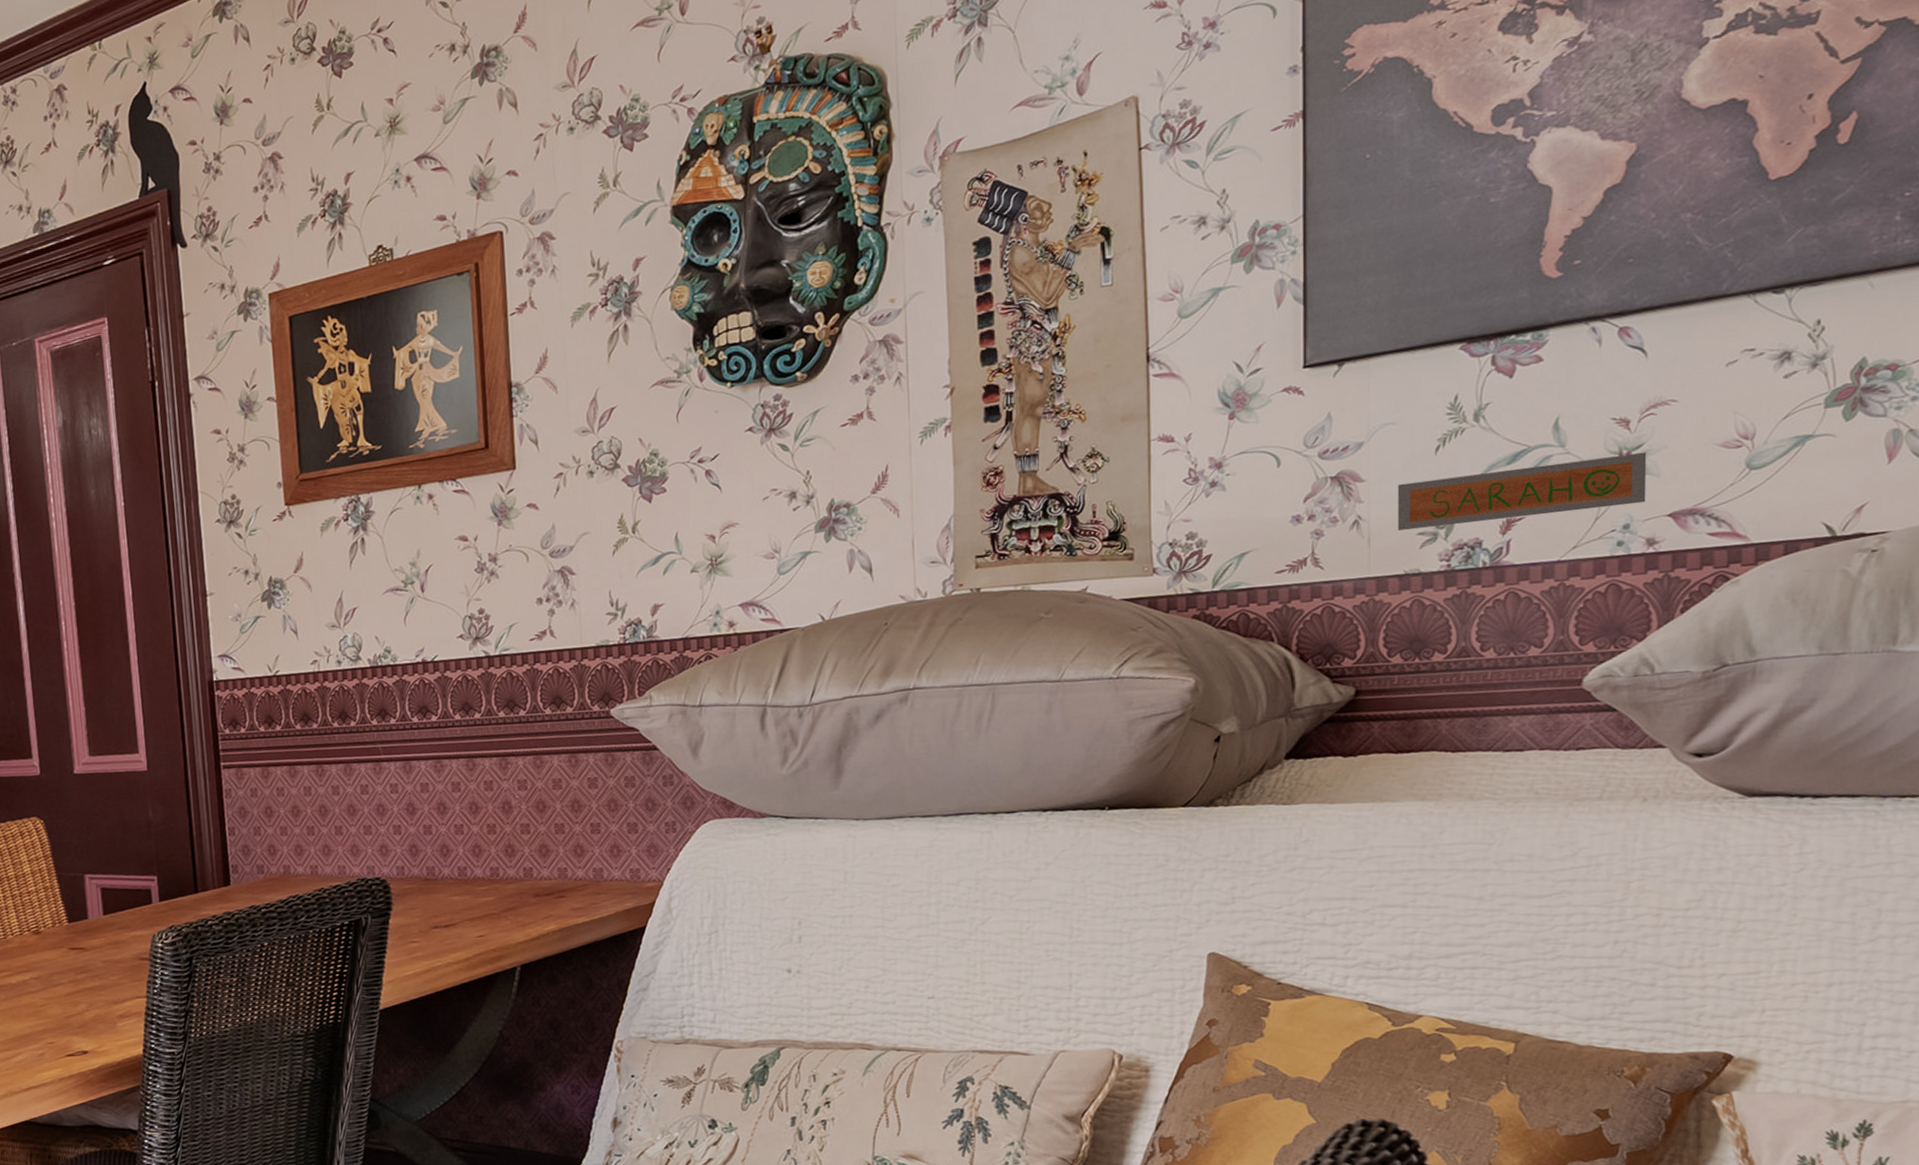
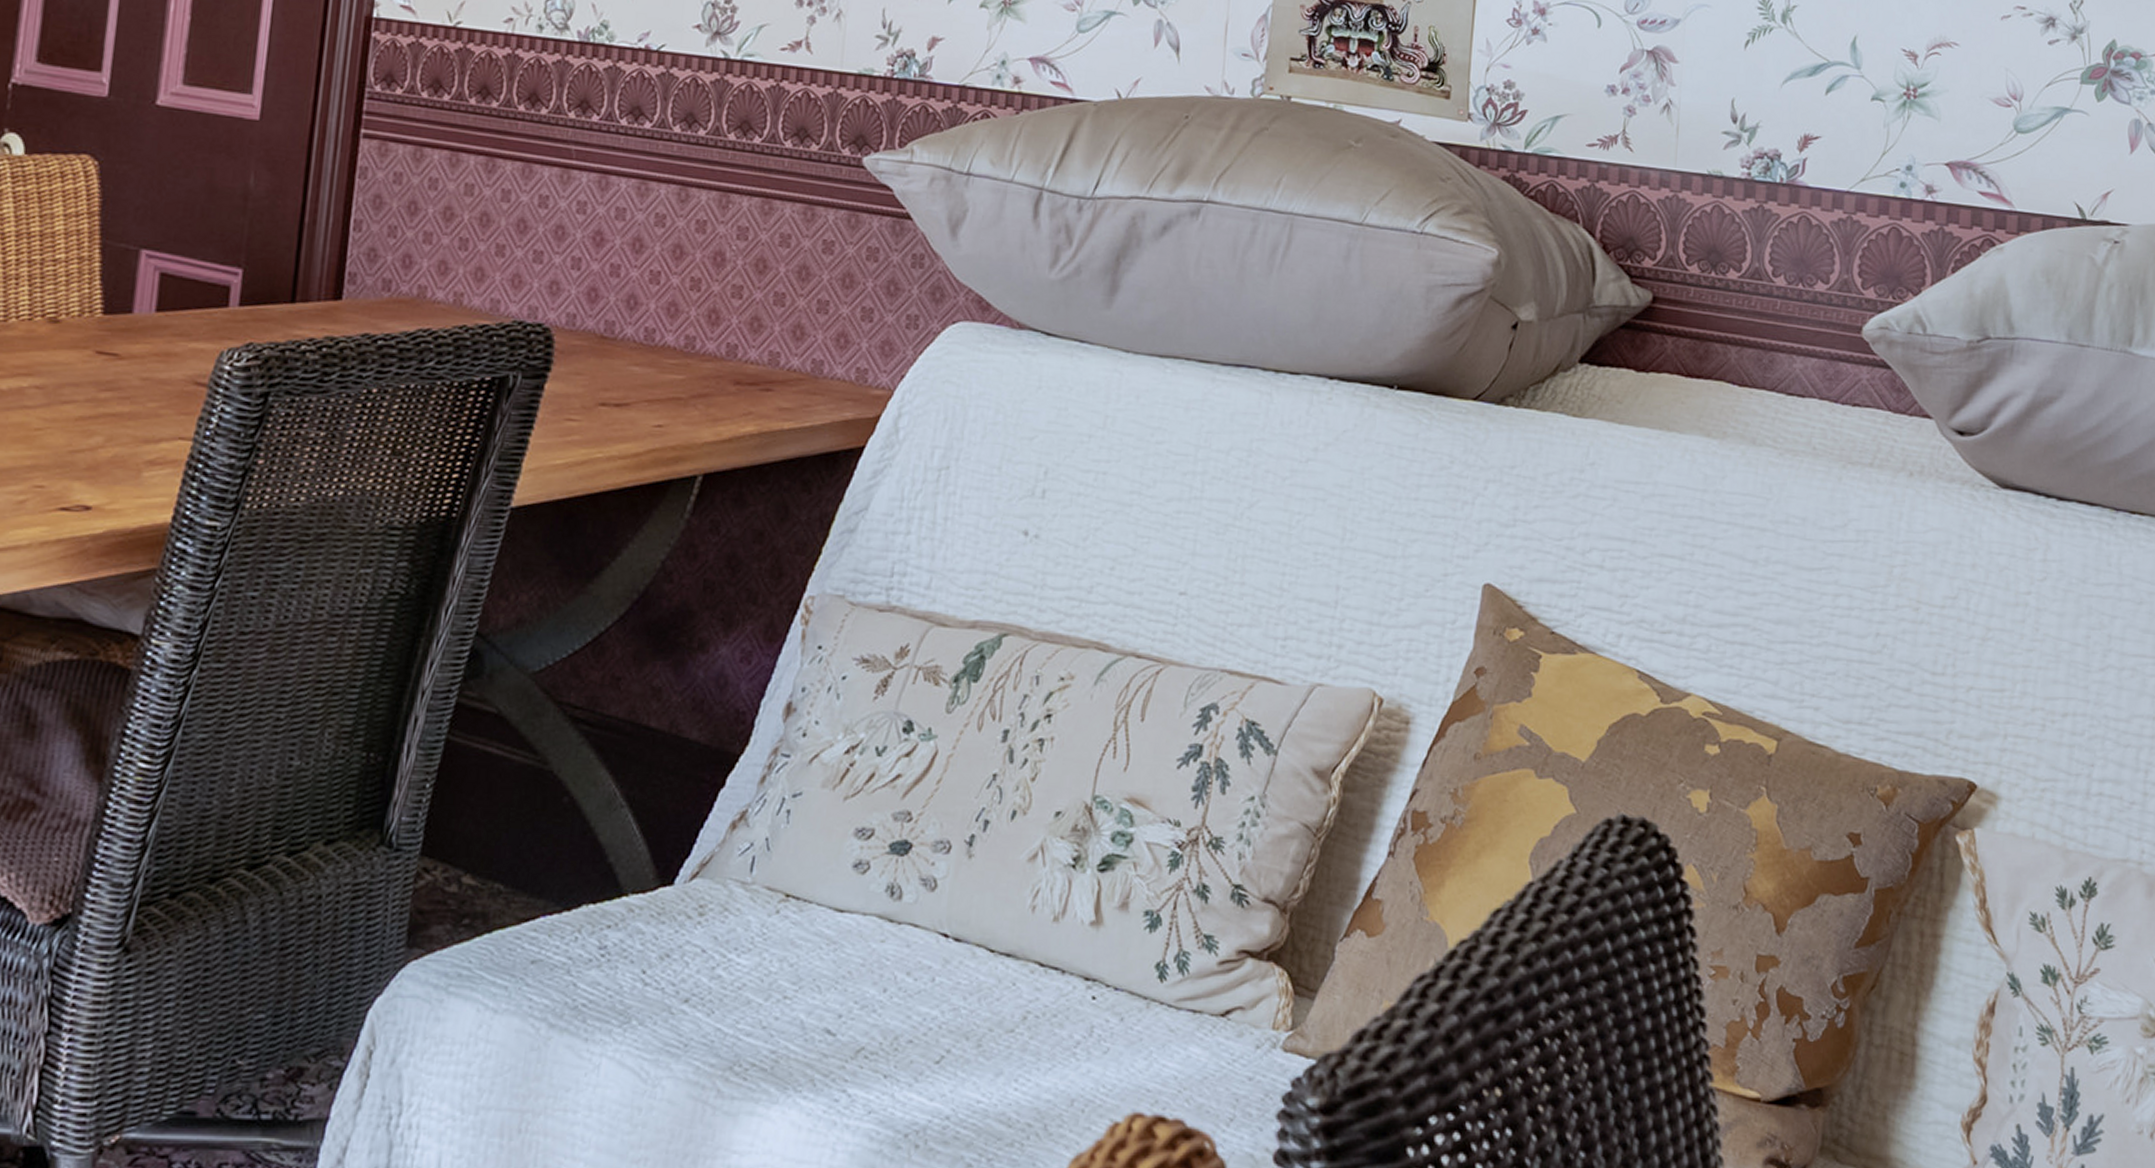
nameplate: present [1397,451,1647,531] -> none [1705,73,1931,146]

